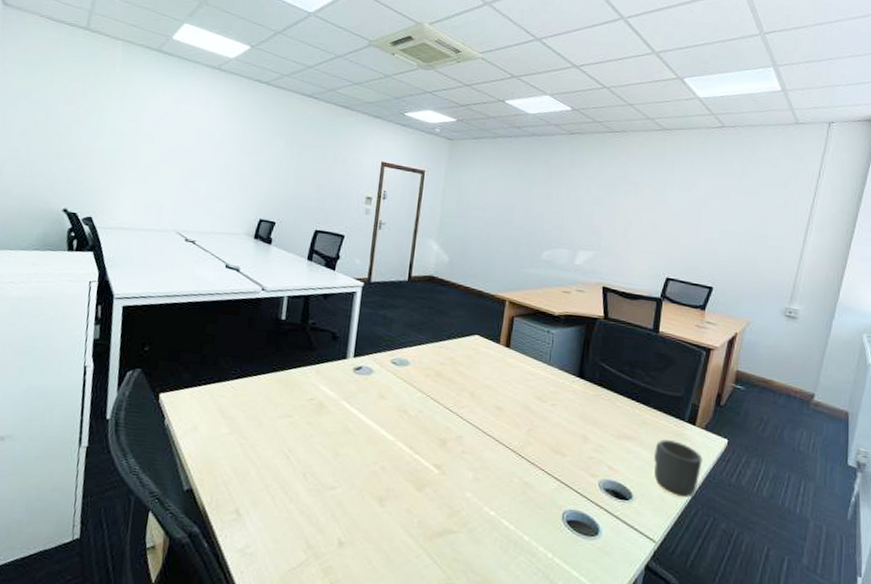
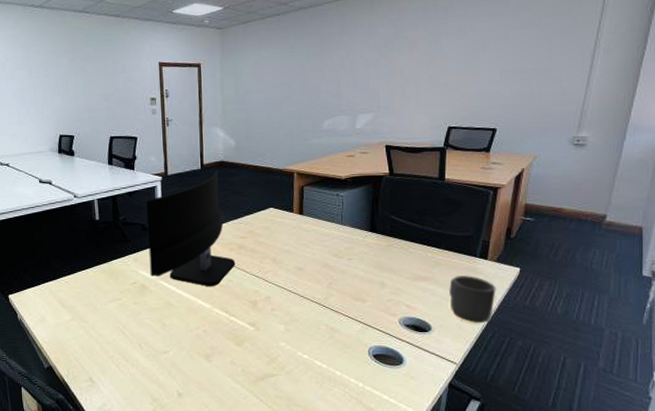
computer monitor: none [331,284,429,415] -> present [146,170,235,286]

